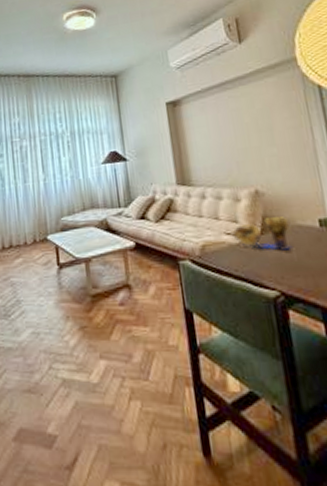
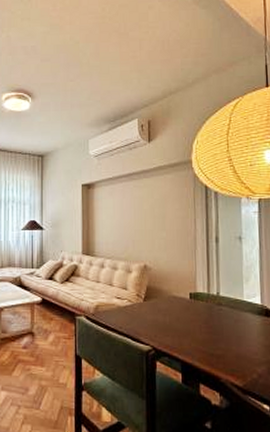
decorative bowl: present [232,217,291,251] -> none [121,288,167,315]

